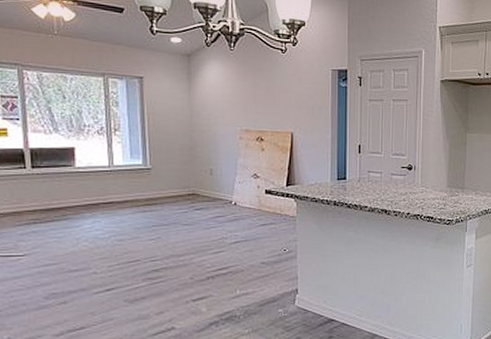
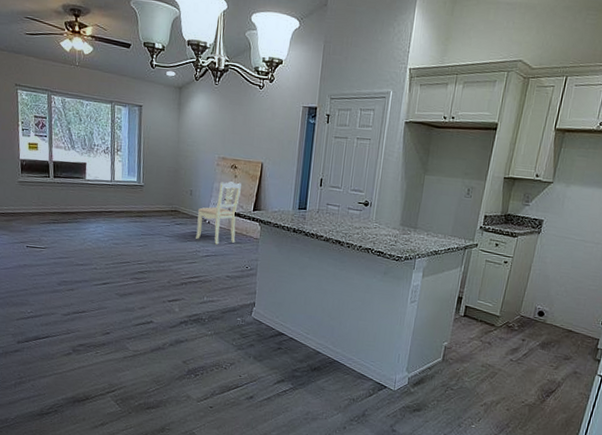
dining chair: none [220,156,270,228] -> present [196,181,241,245]

